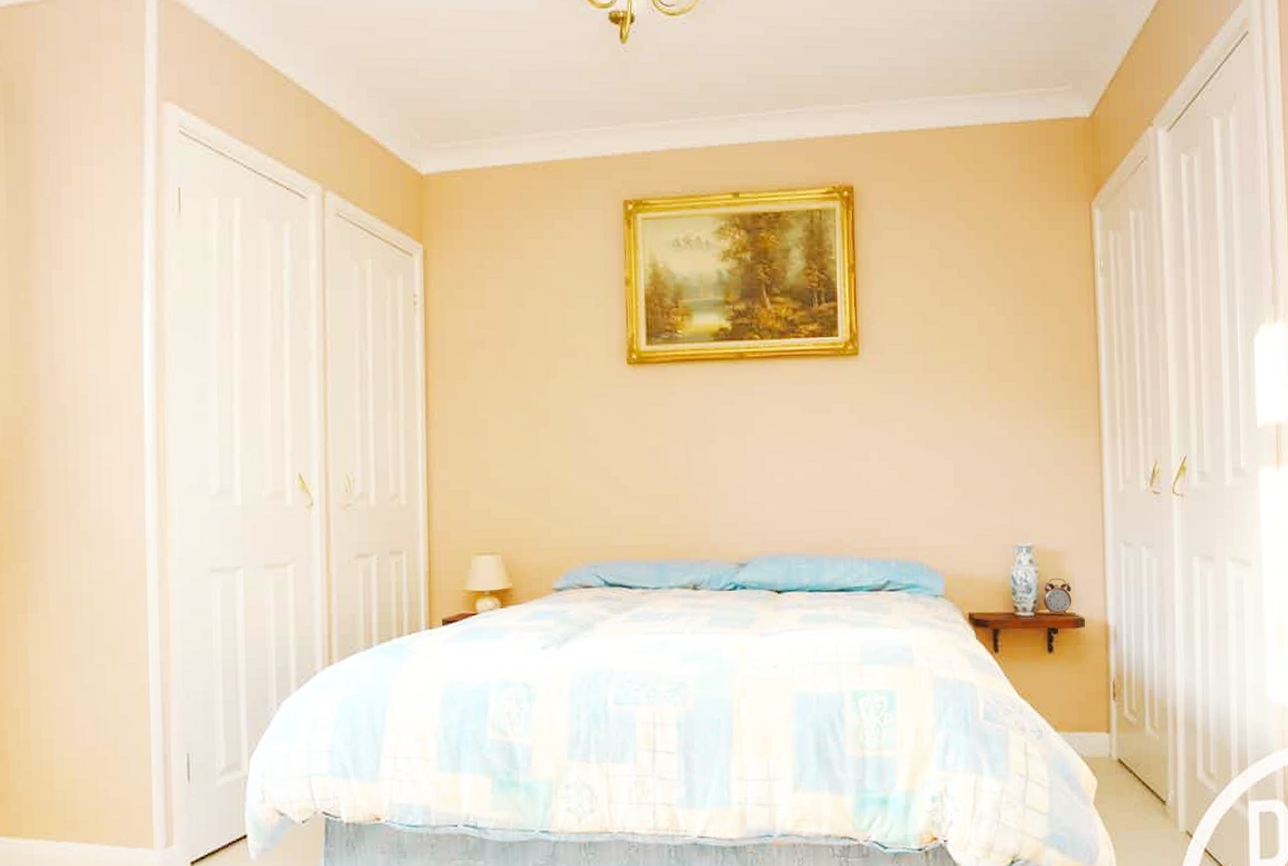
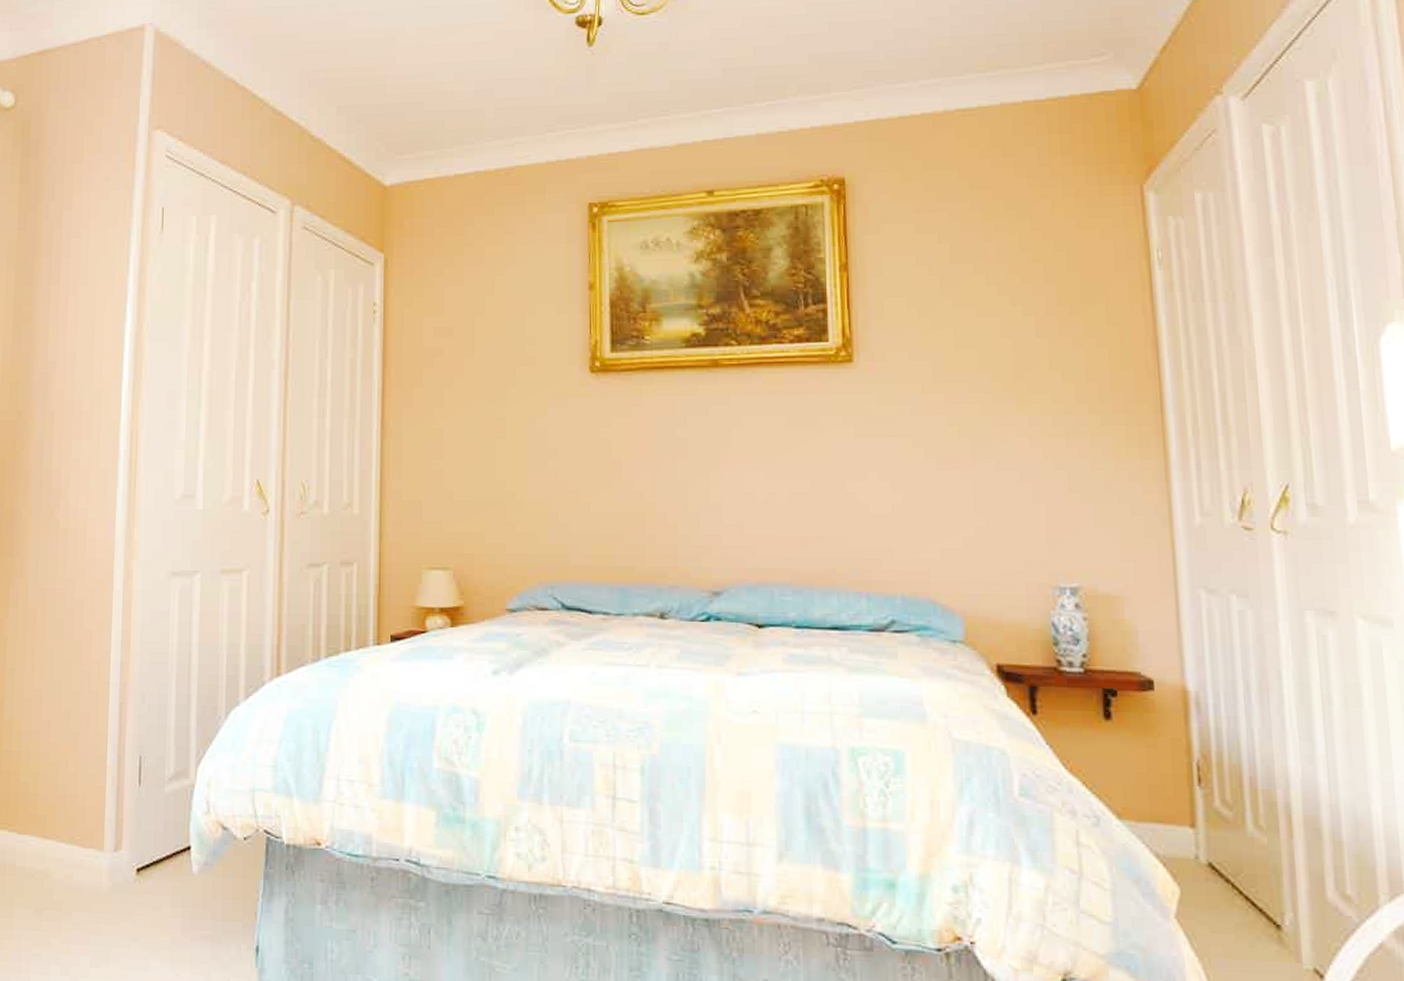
alarm clock: present [1043,578,1072,616] -> none [1094,627,1135,674]

